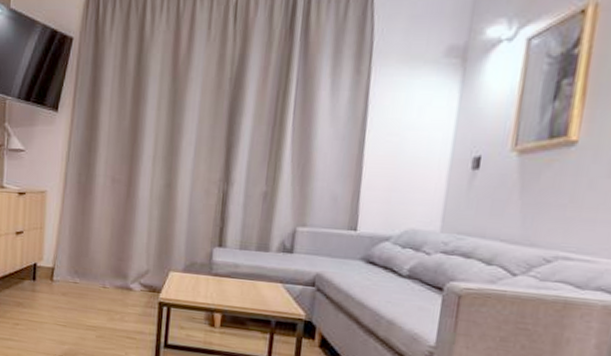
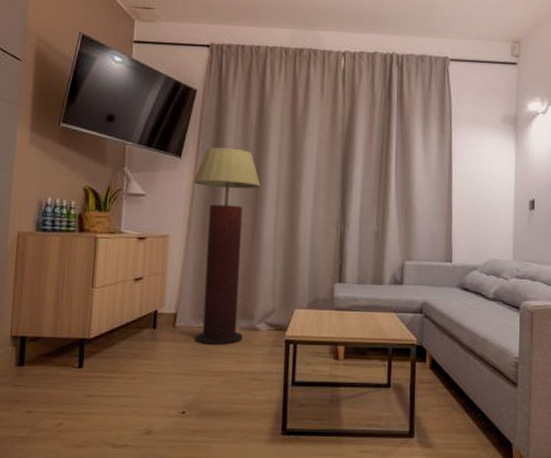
floor lamp: none [69,99,137,302] -> present [193,147,261,345]

